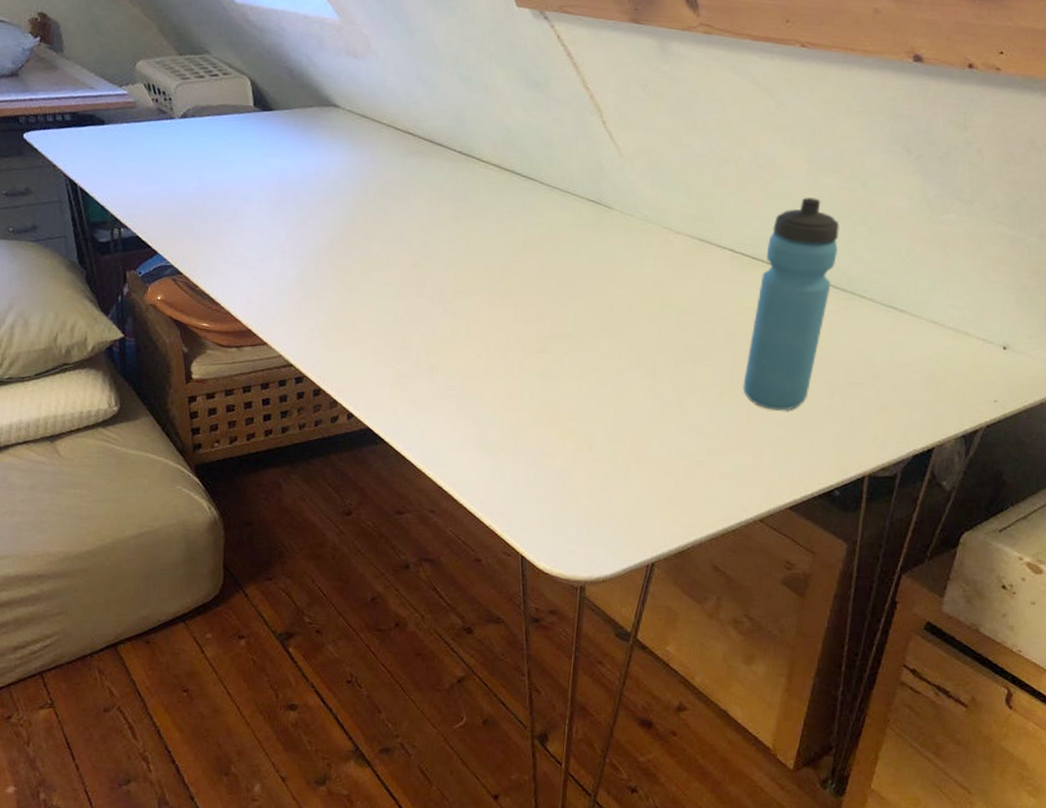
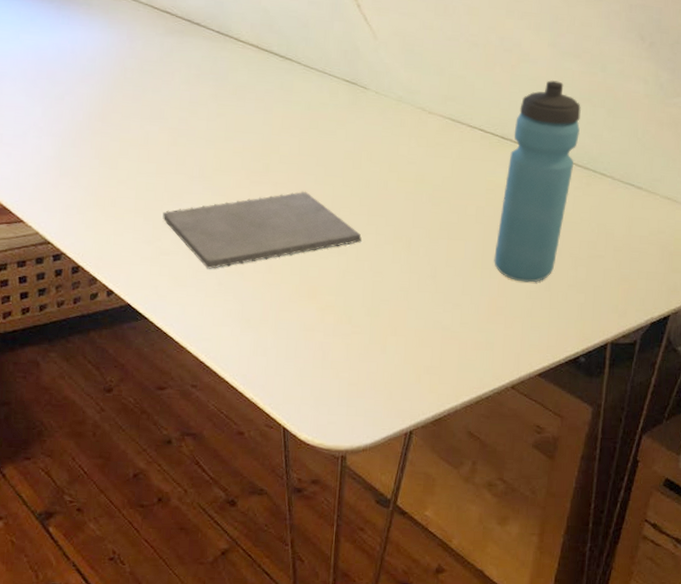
notepad: none [402,314,604,393] -> present [162,191,362,269]

